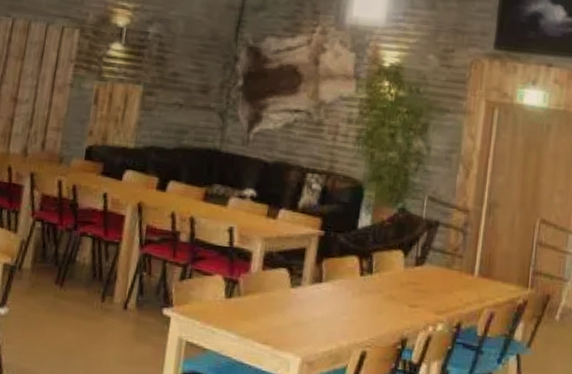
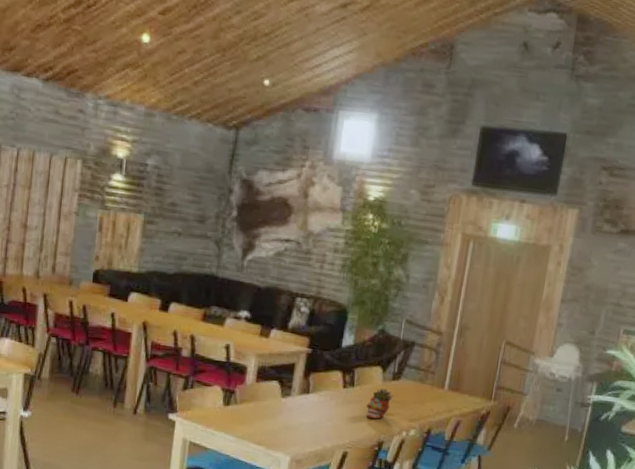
succulent planter: none [387,274,417,312] -> present [366,387,394,420]

